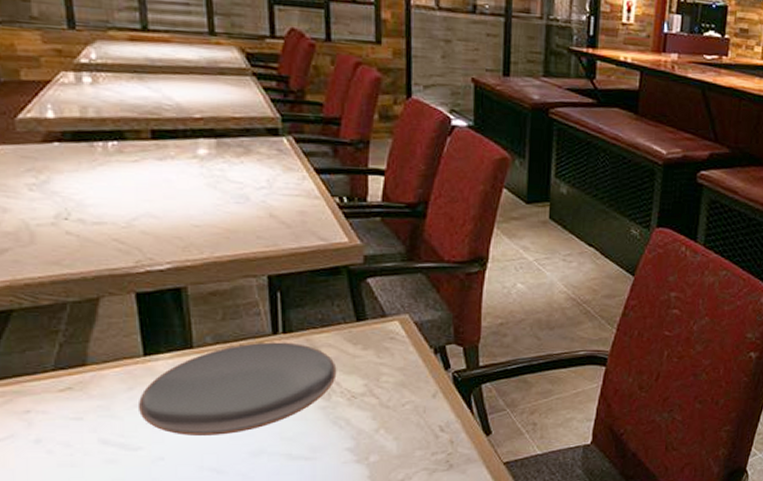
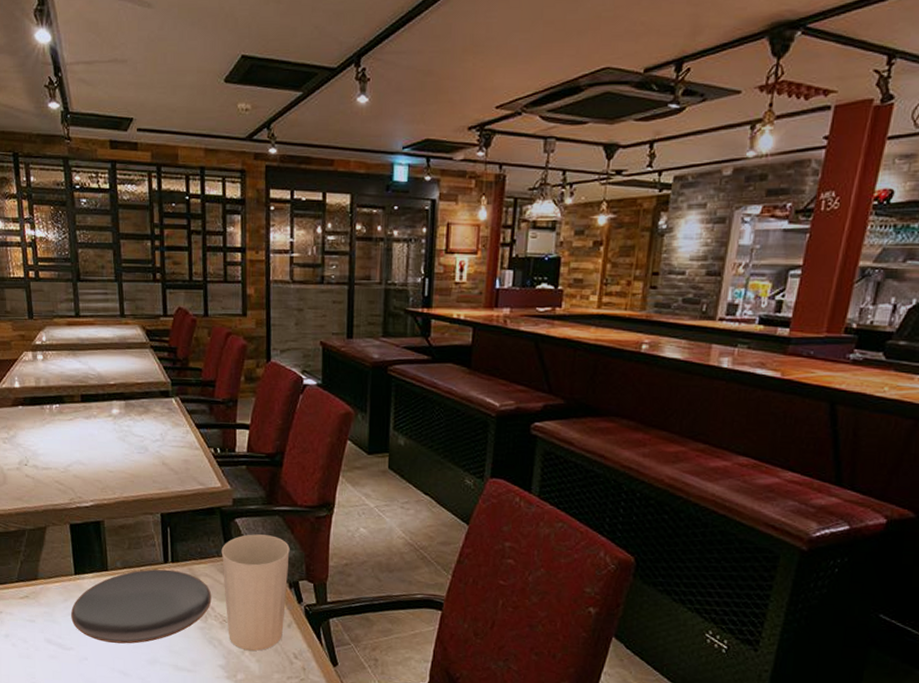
cup: none [349,295,435,429] -> present [221,534,290,651]

